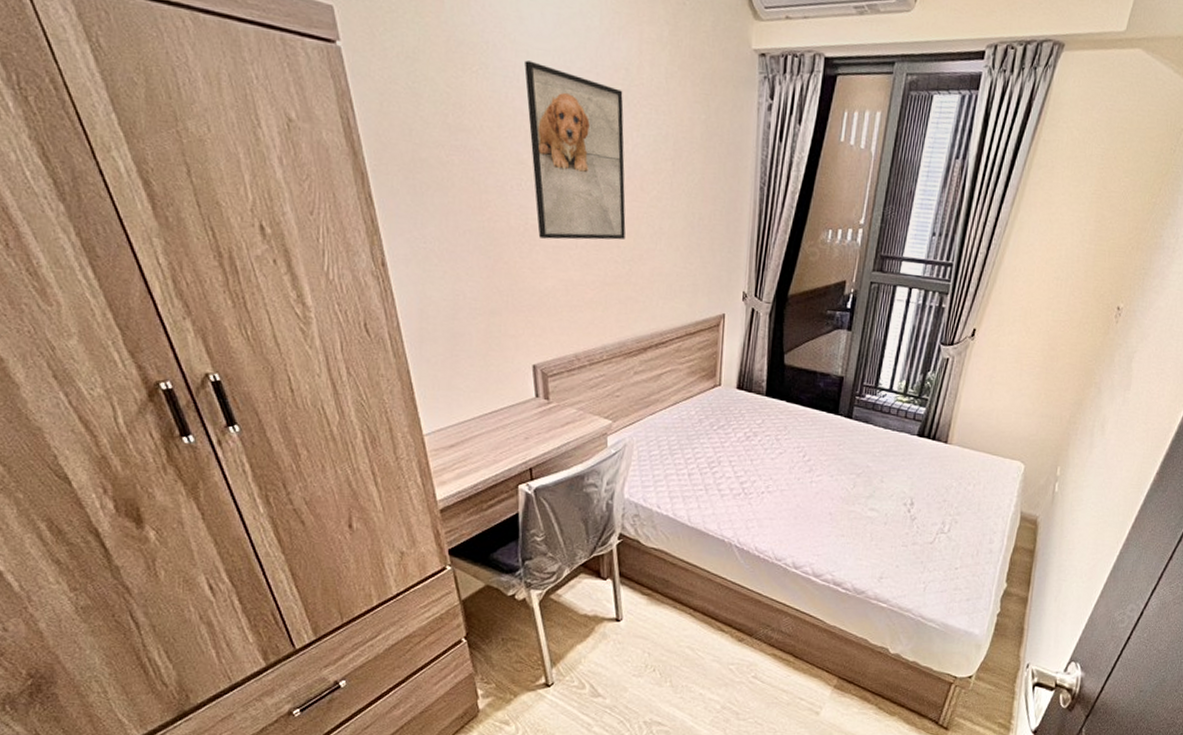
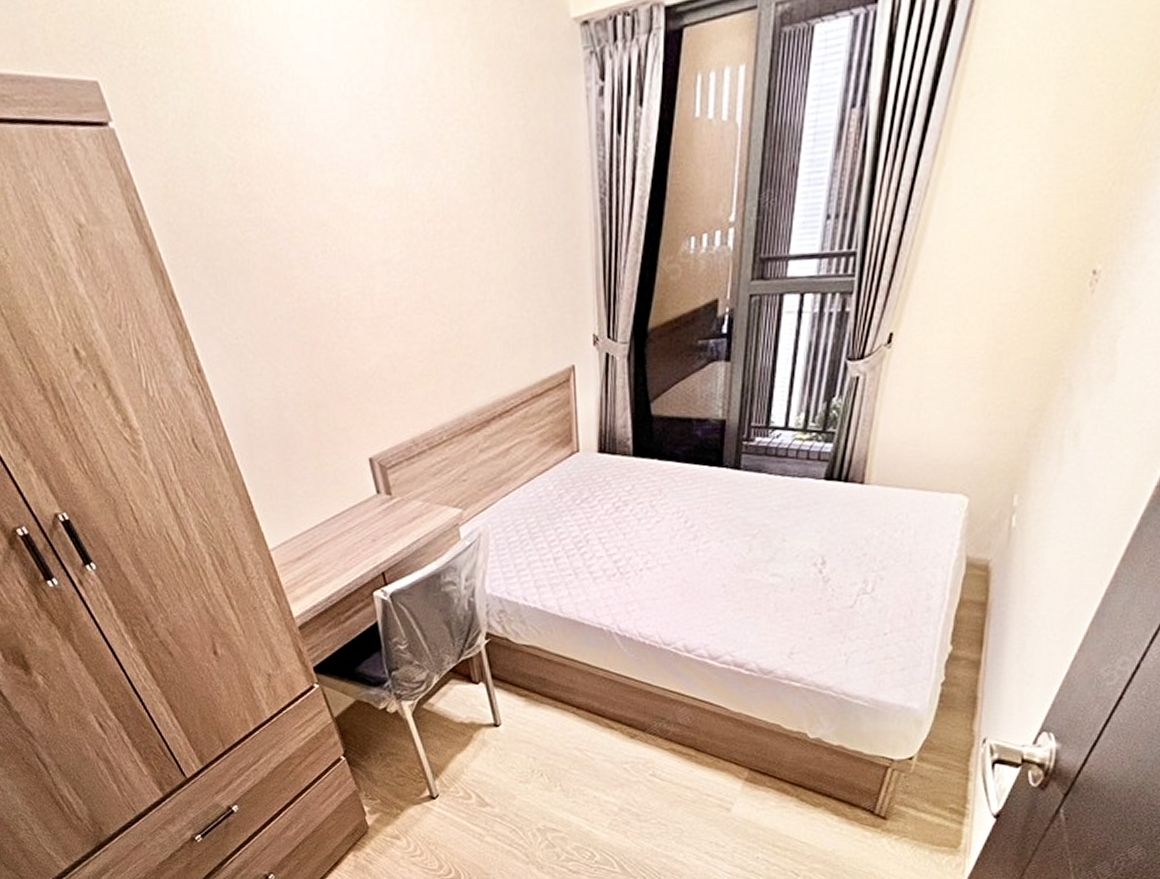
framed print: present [524,60,626,240] -> none [308,97,449,311]

